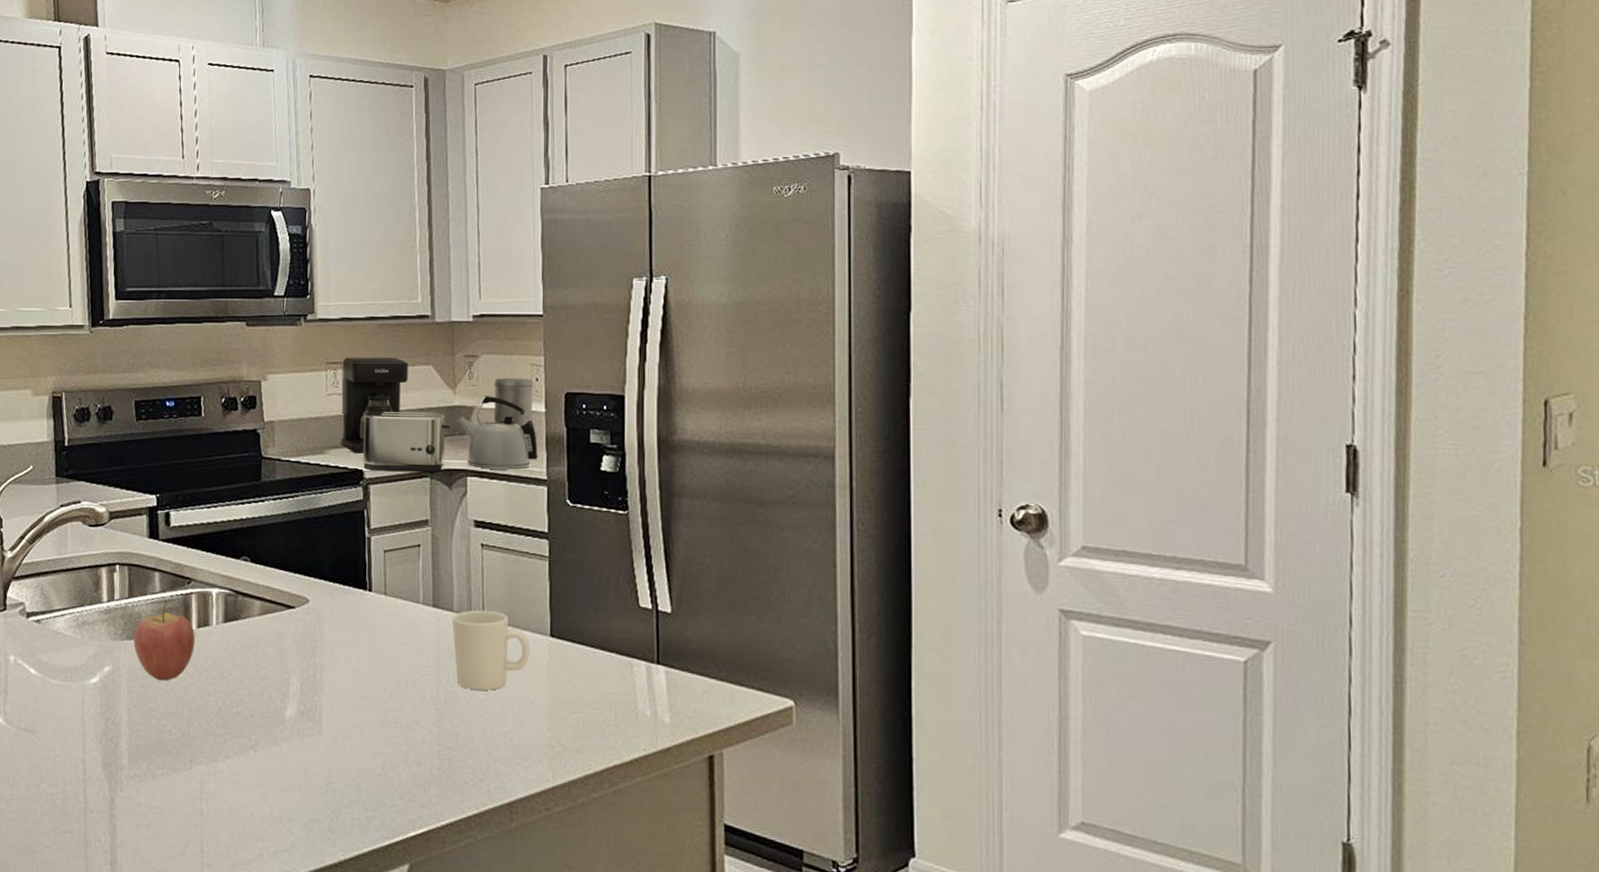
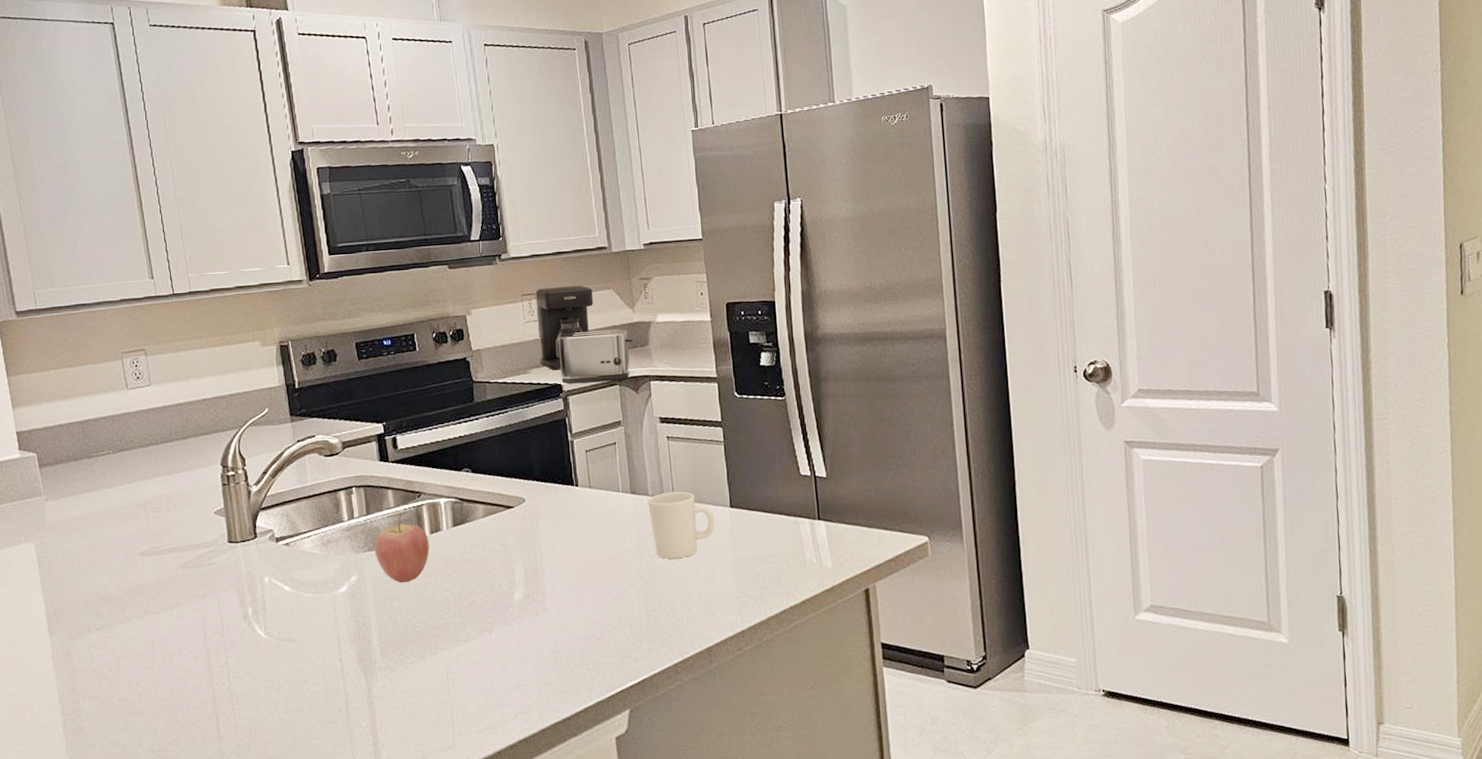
kettle: present [456,396,539,472] -> none [637,311,708,375]
canister: present [494,377,533,452] -> none [666,293,702,356]

